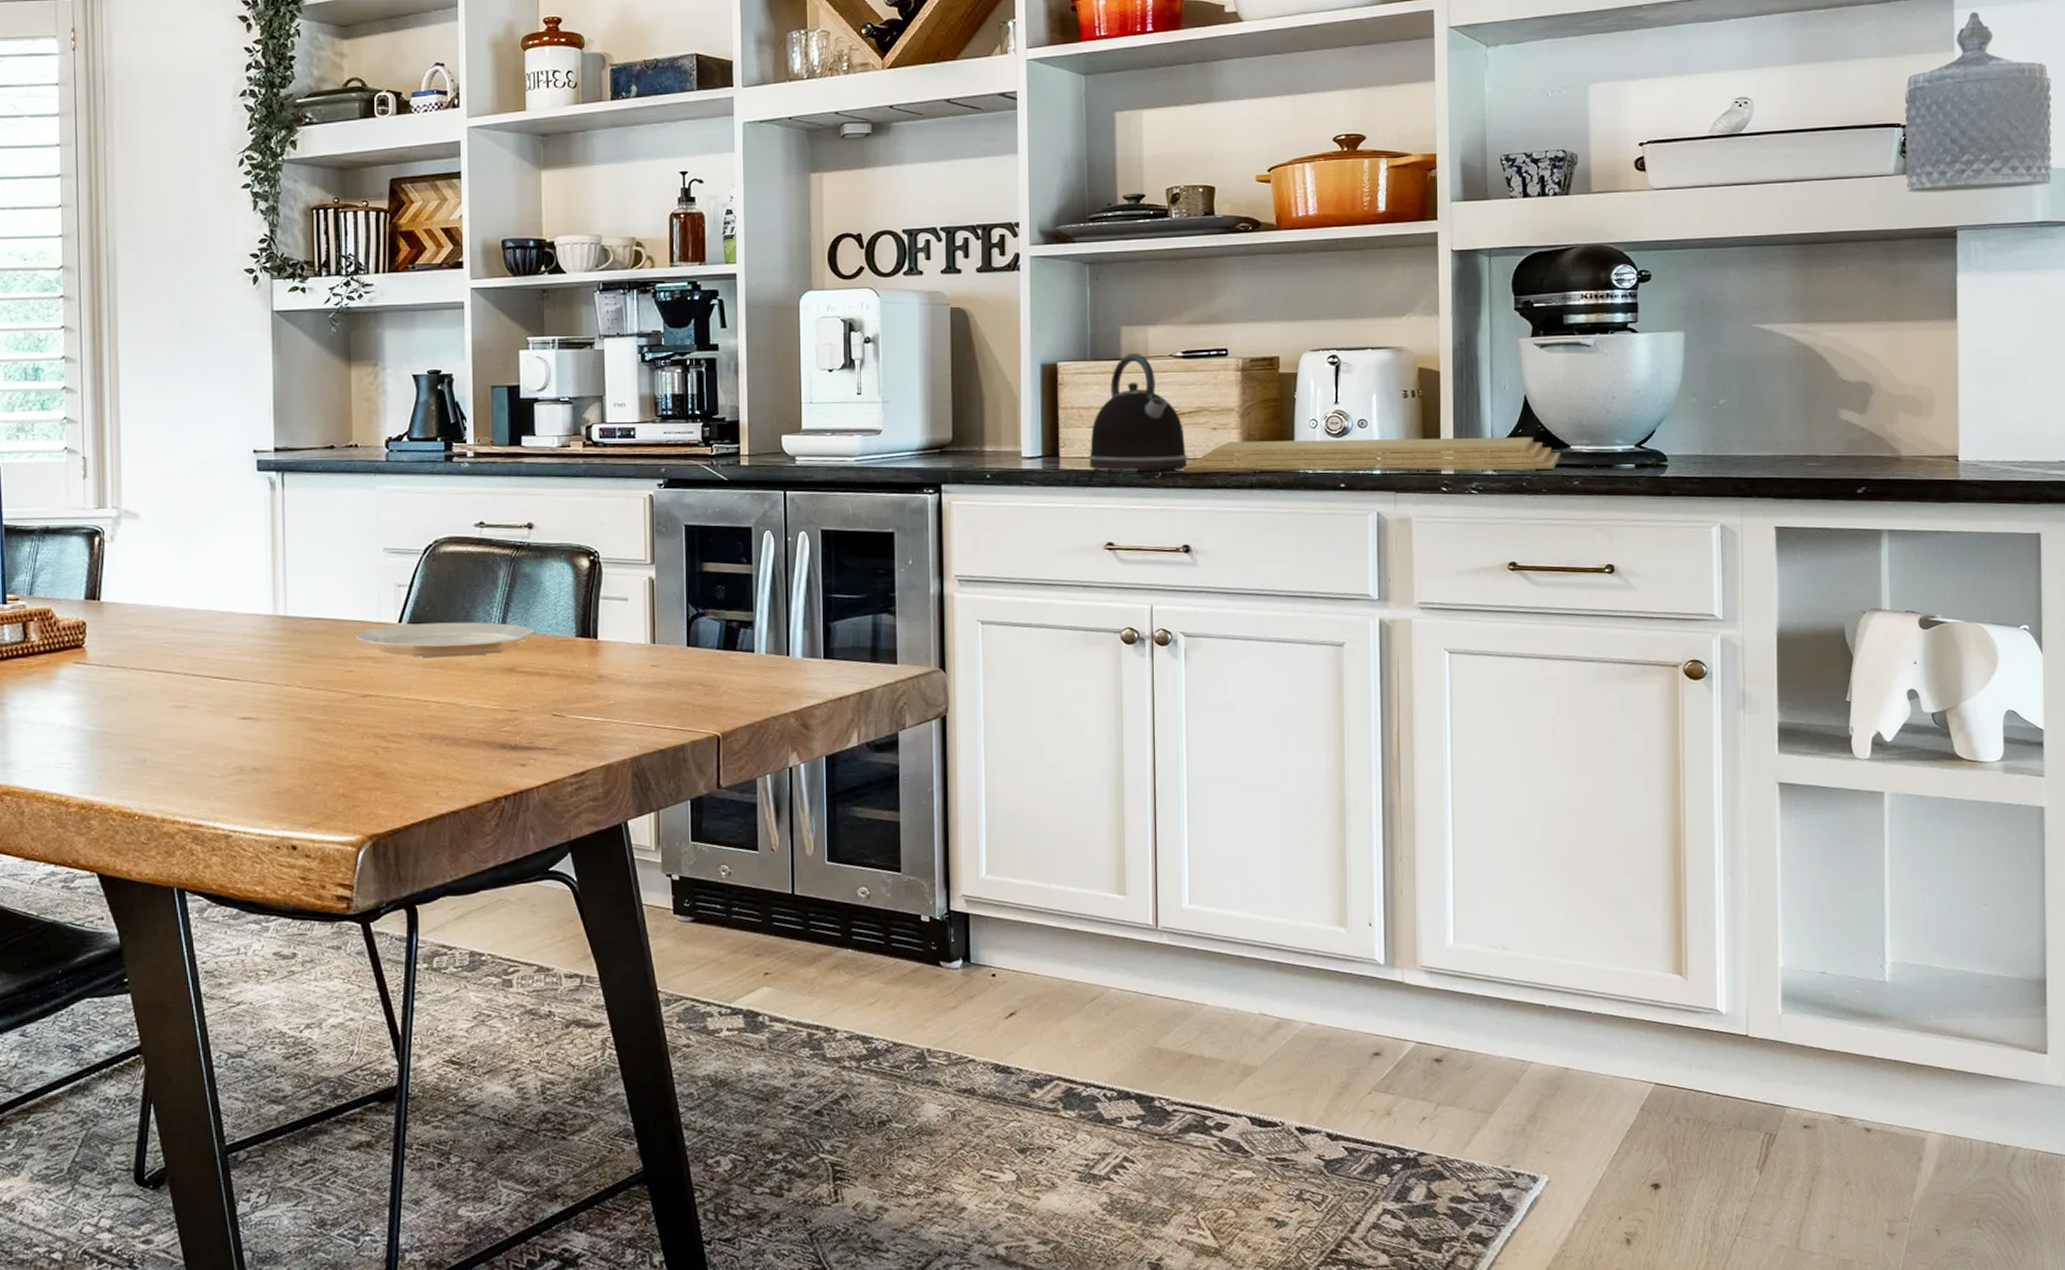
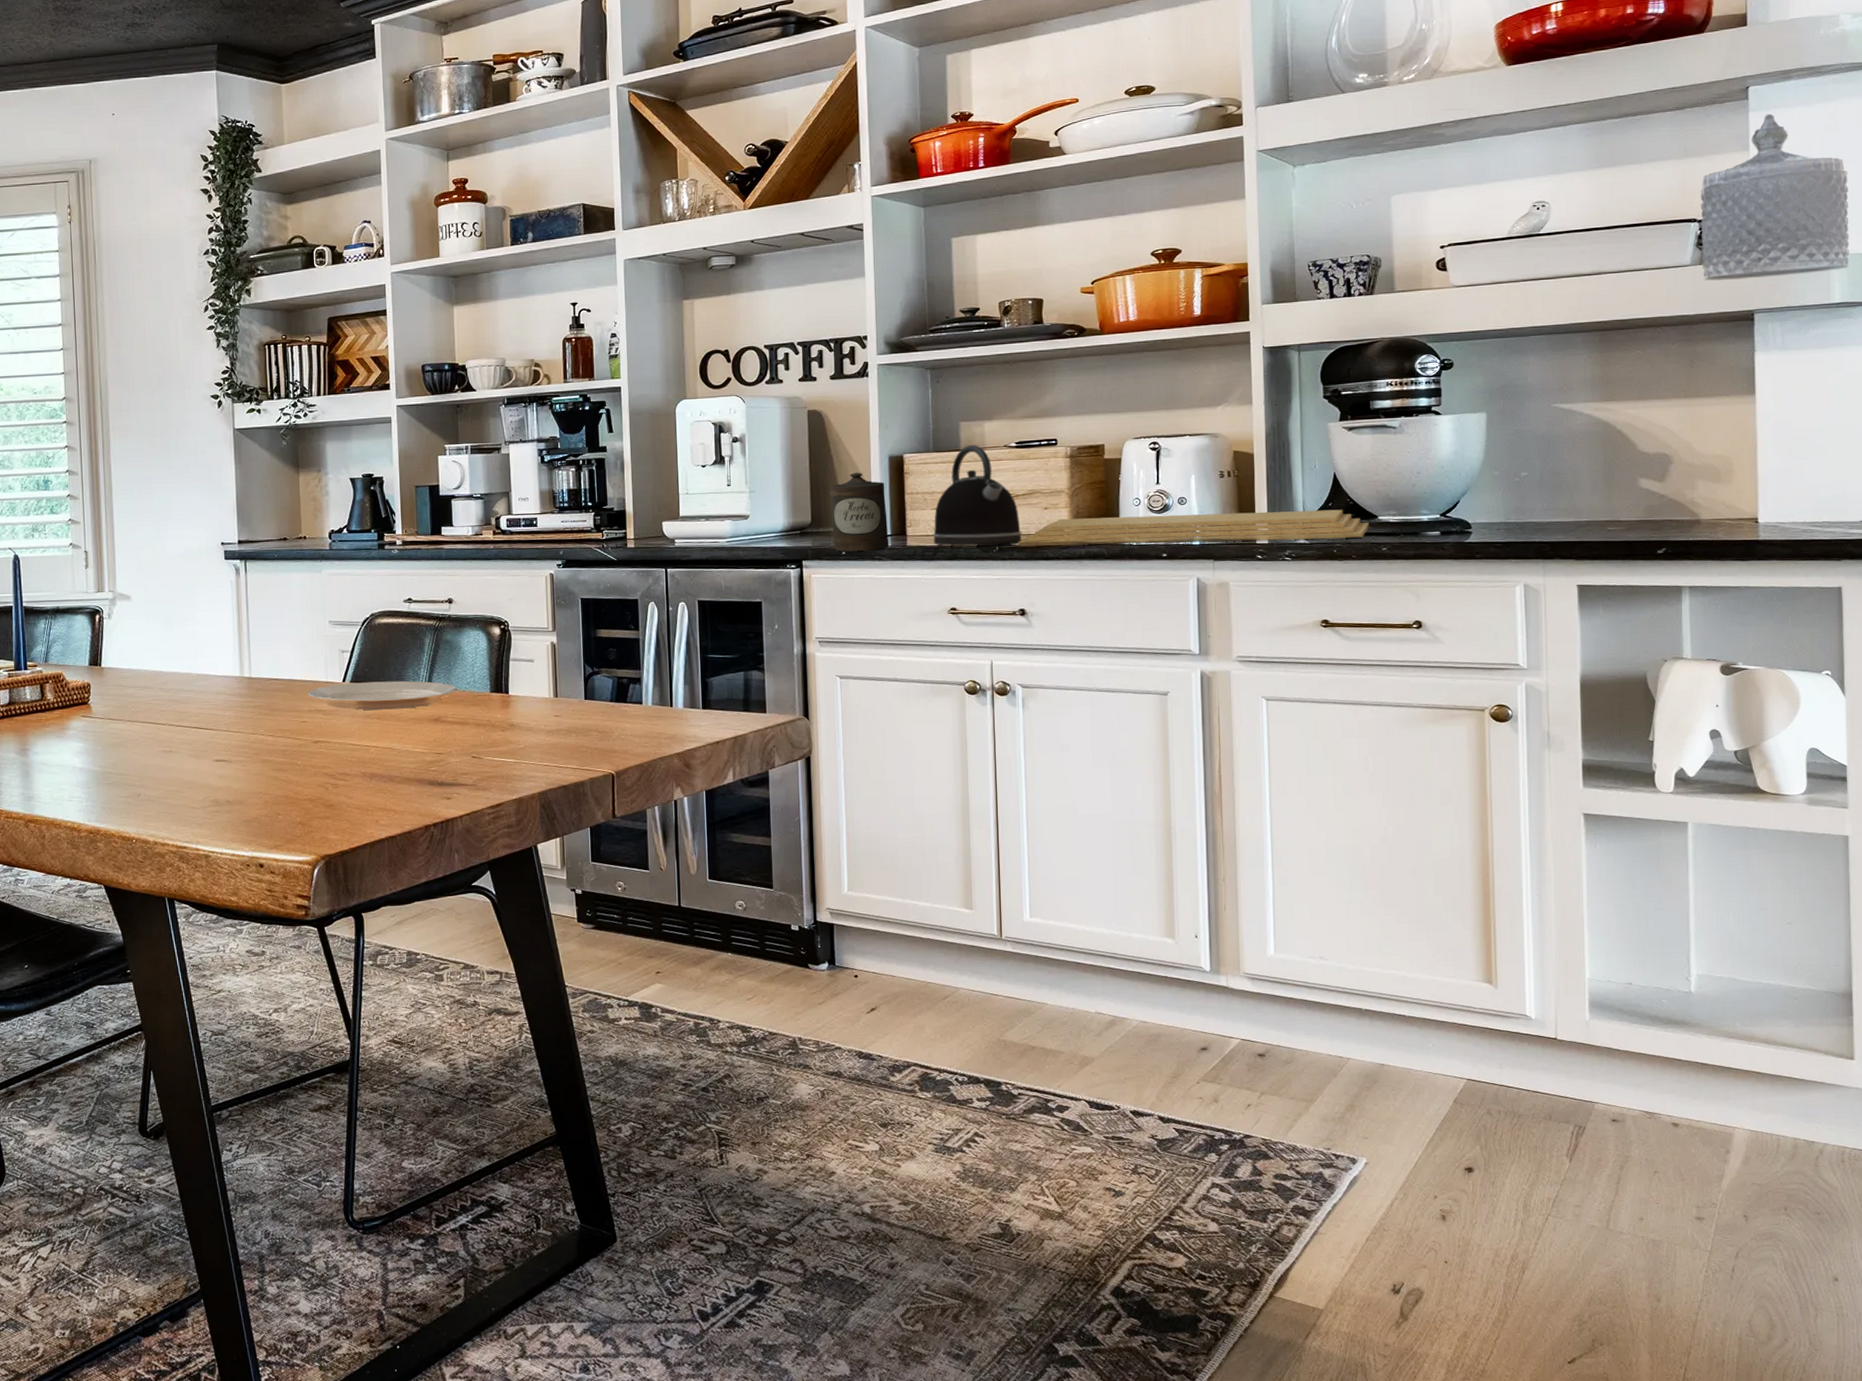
canister: none [974,382,1040,475] -> present [830,472,889,552]

